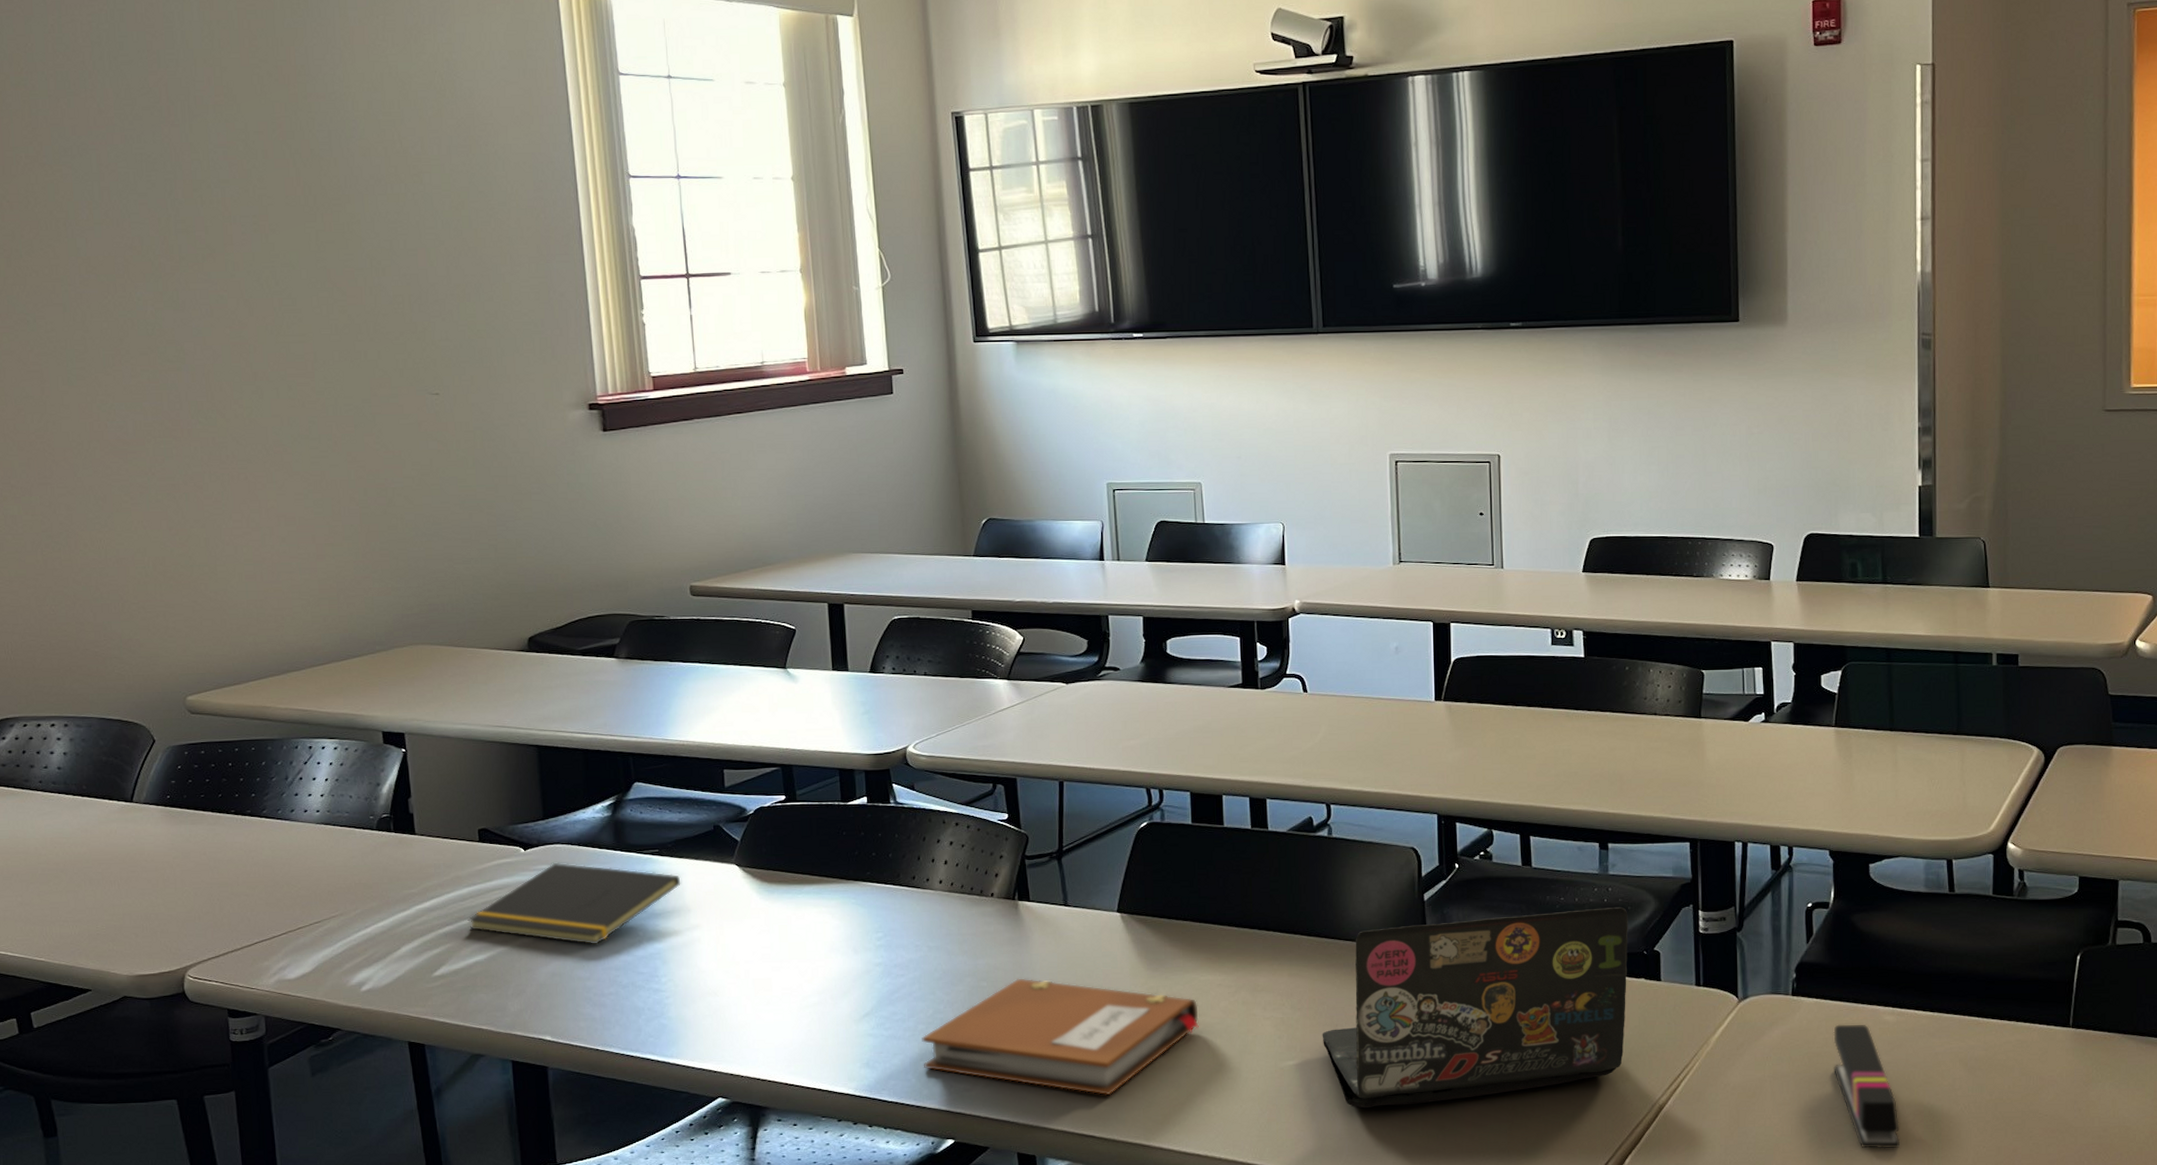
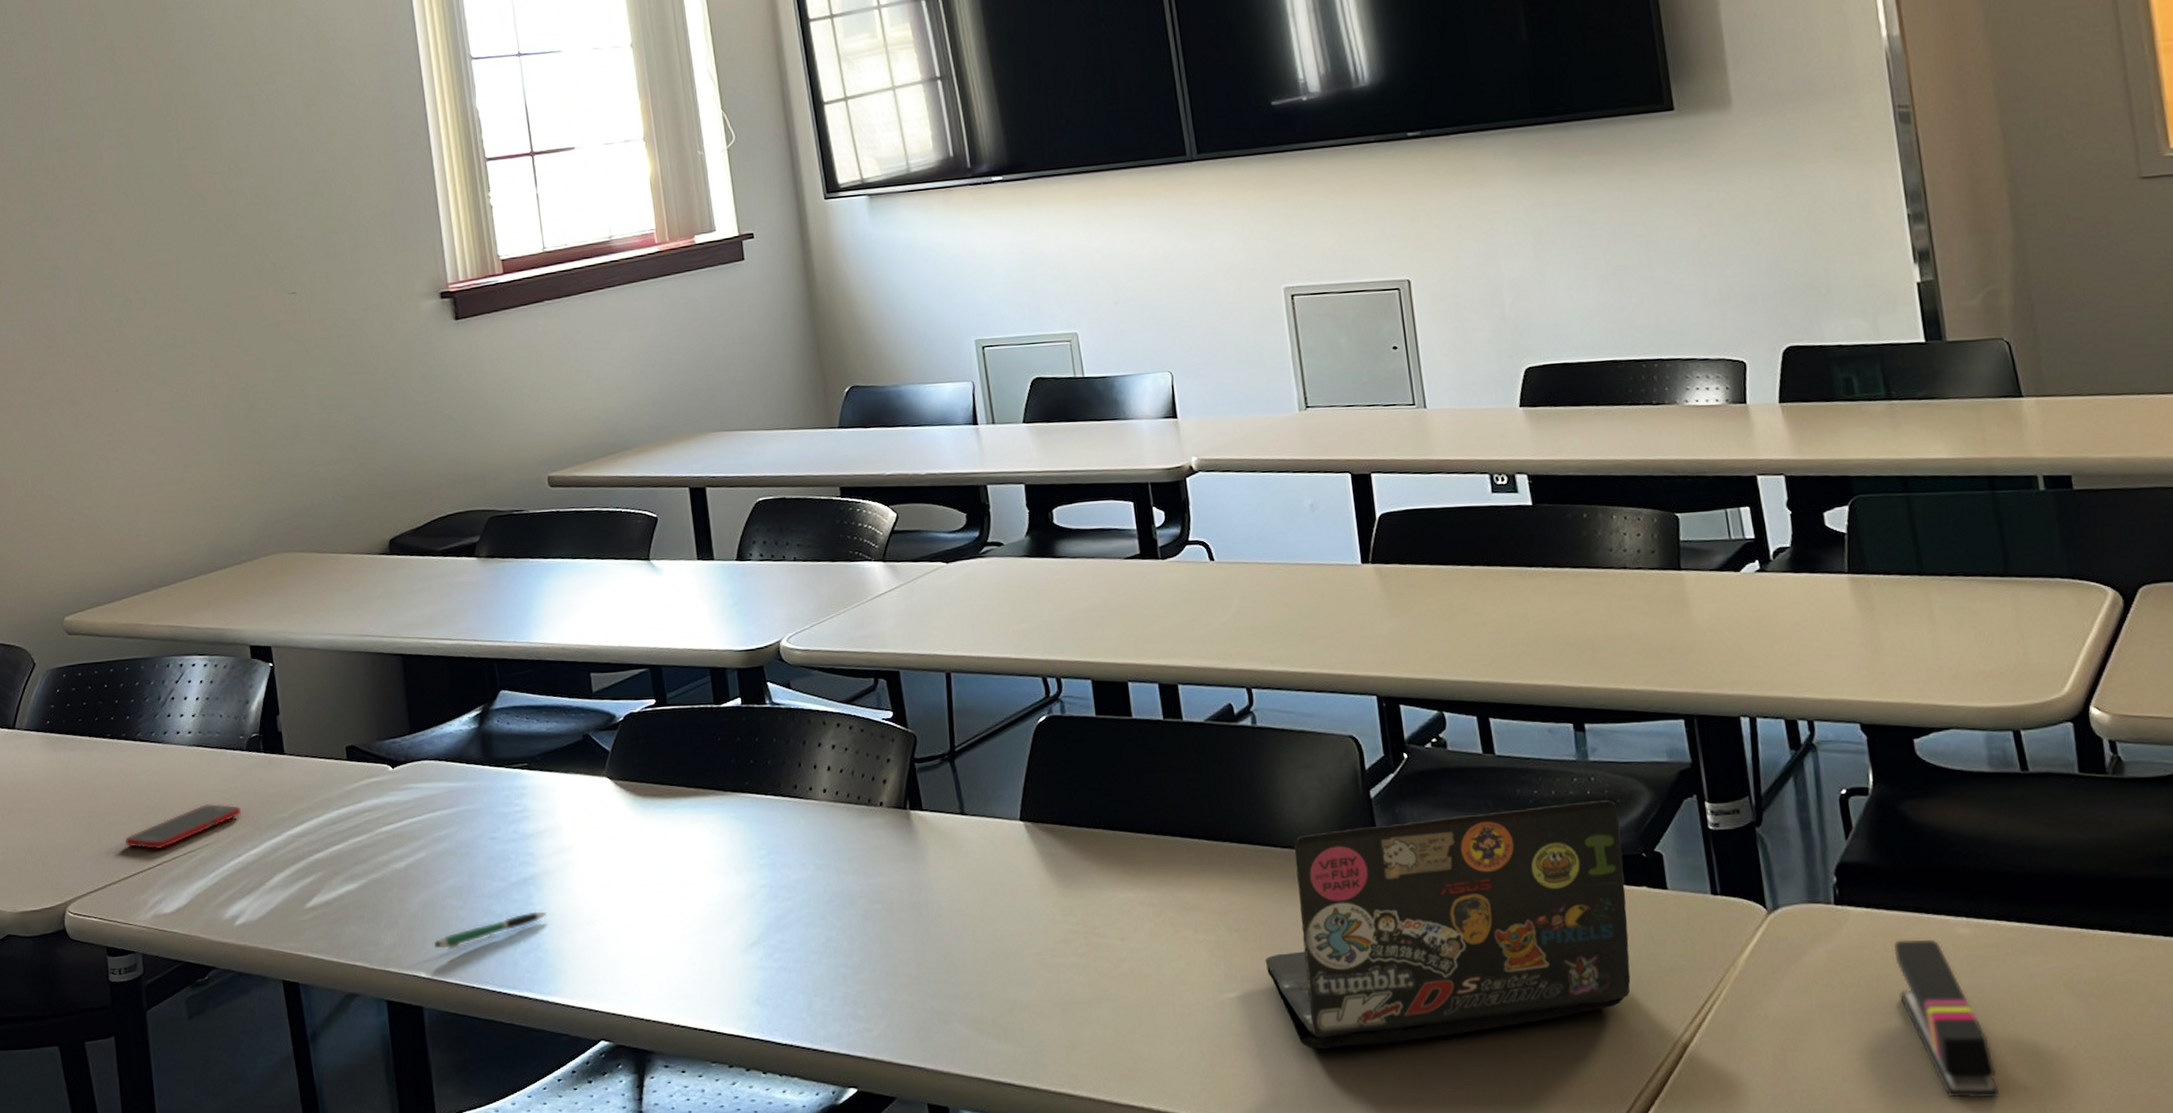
cell phone: none [249,879,370,920] -> present [125,804,242,850]
notepad: present [467,862,681,945] -> none [338,780,552,871]
pen: none [560,983,672,1016] -> present [433,911,547,950]
notebook: present [922,978,1199,1096] -> none [814,899,1122,1036]

